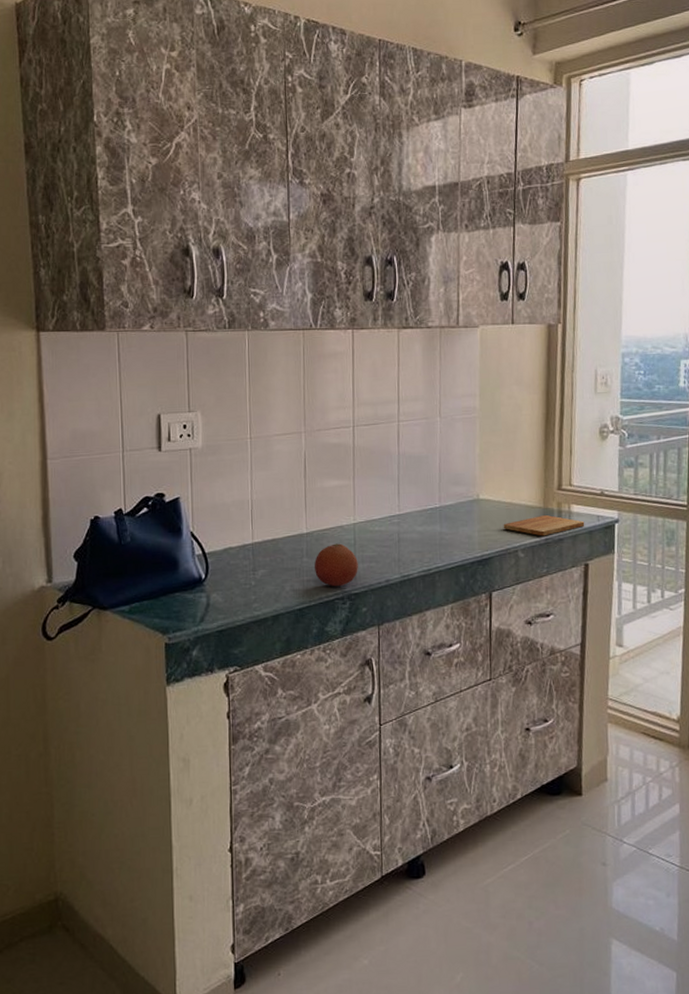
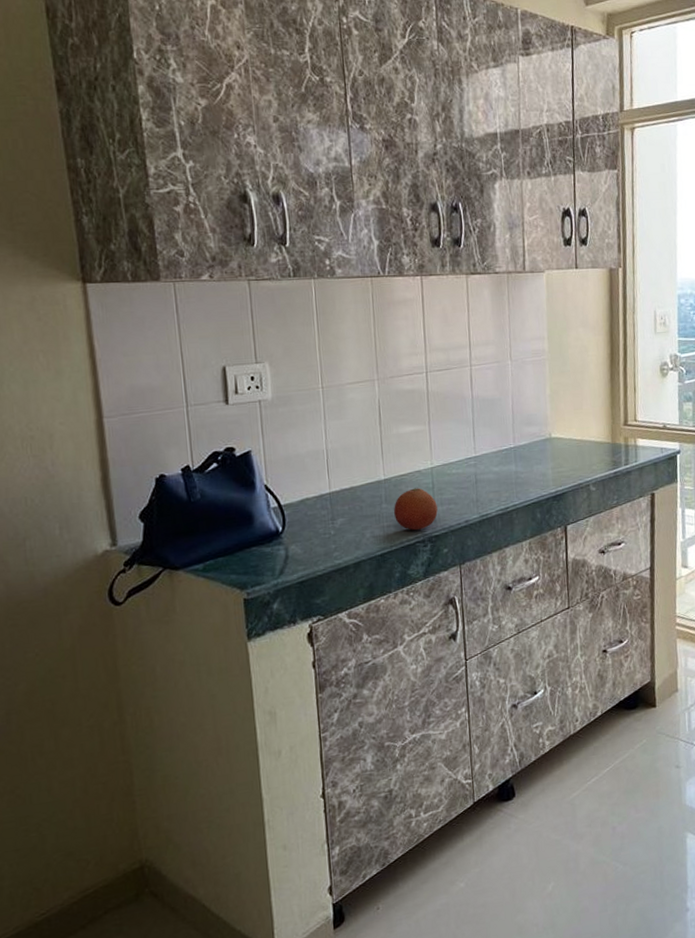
cutting board: present [503,514,585,537] -> none [575,449,650,470]

